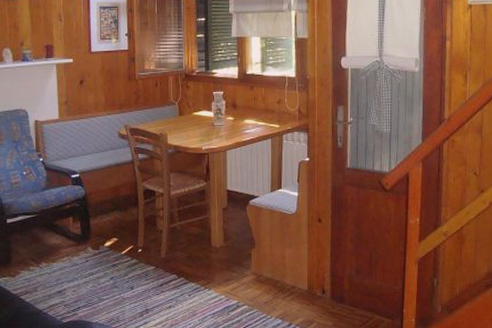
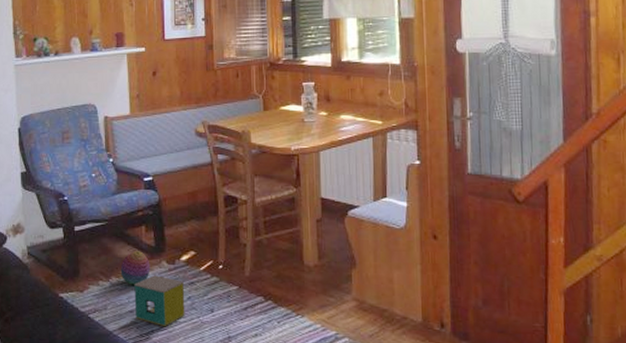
stacking toy: none [50,239,77,269] -> present [120,251,150,285]
toy house: none [62,260,108,304] -> present [134,275,185,327]

